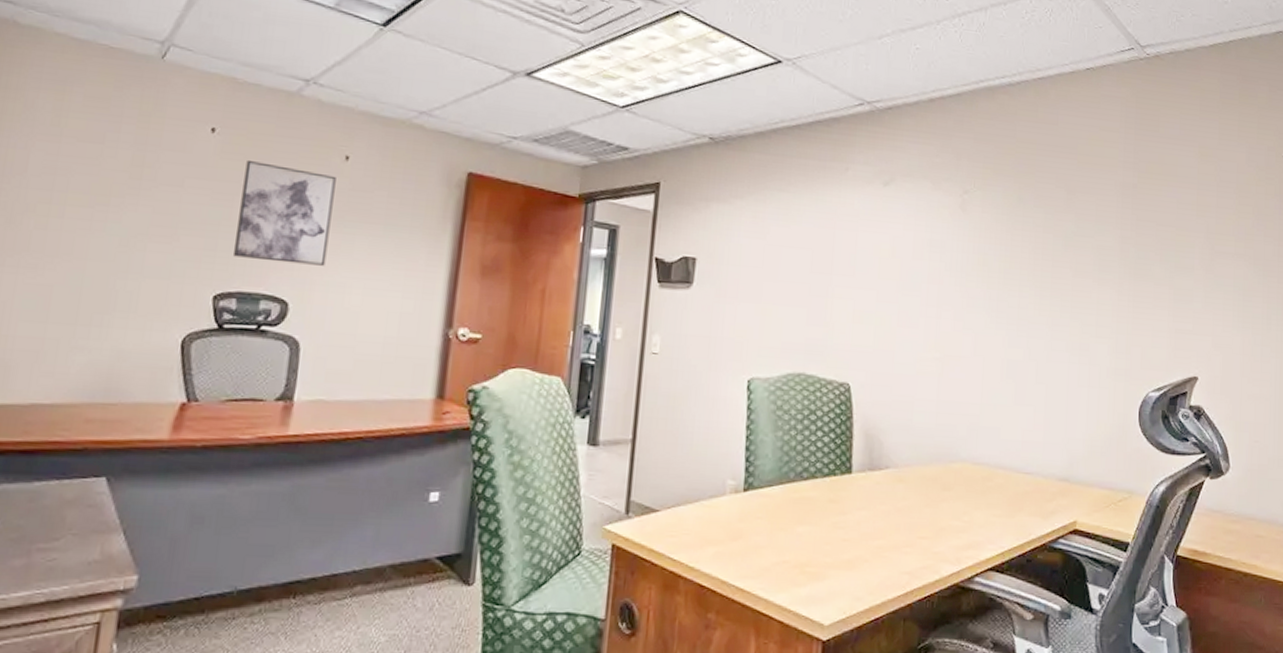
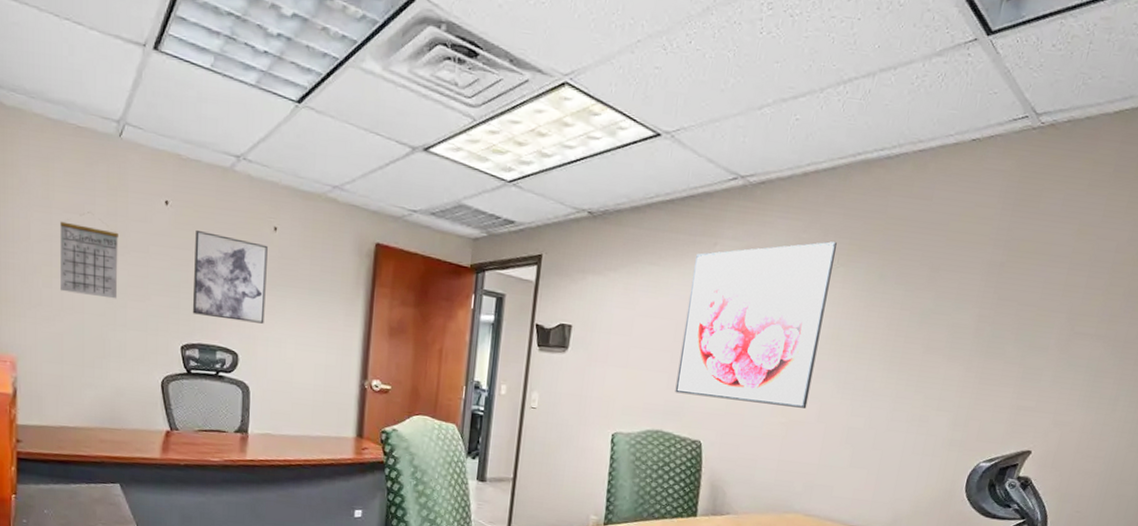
calendar: none [58,140,146,242] -> present [60,212,118,299]
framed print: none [816,165,971,341] -> present [675,241,837,408]

